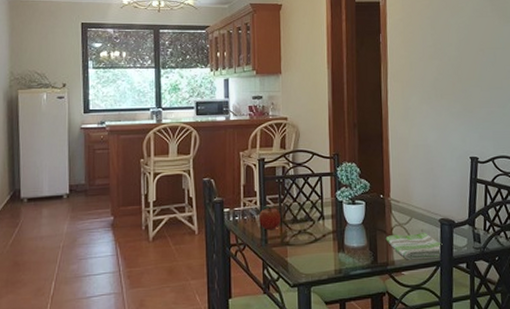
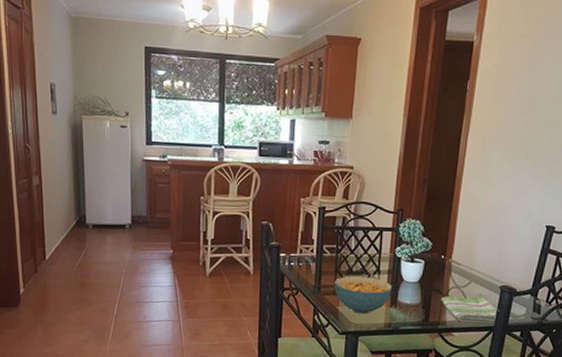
fruit: present [258,206,281,231] -> none [313,255,336,279]
cereal bowl: none [281,224,337,263] -> present [334,276,392,314]

